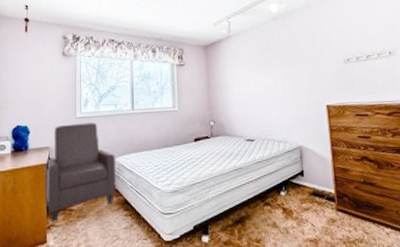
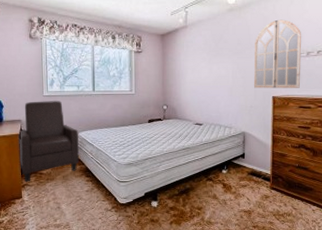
home mirror: none [302,26,354,98] -> present [254,19,302,88]

